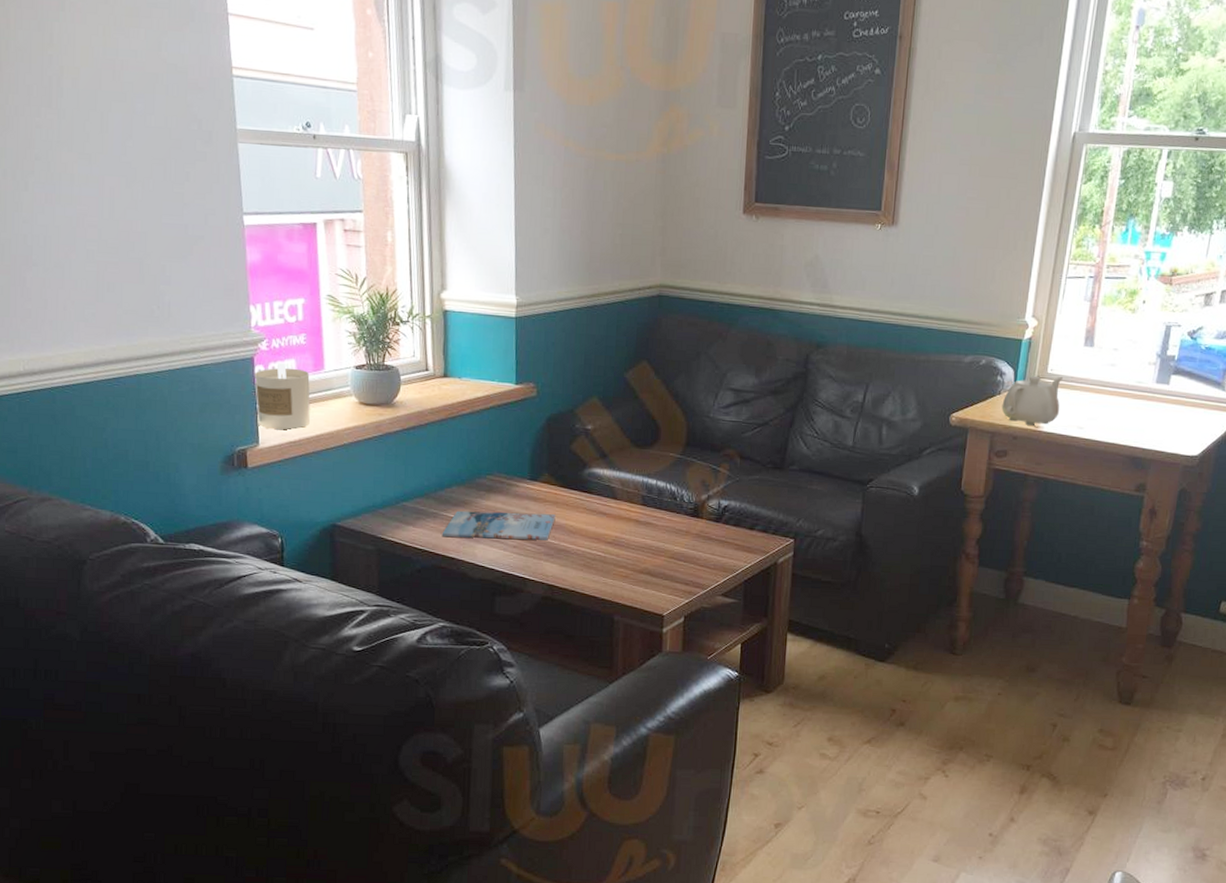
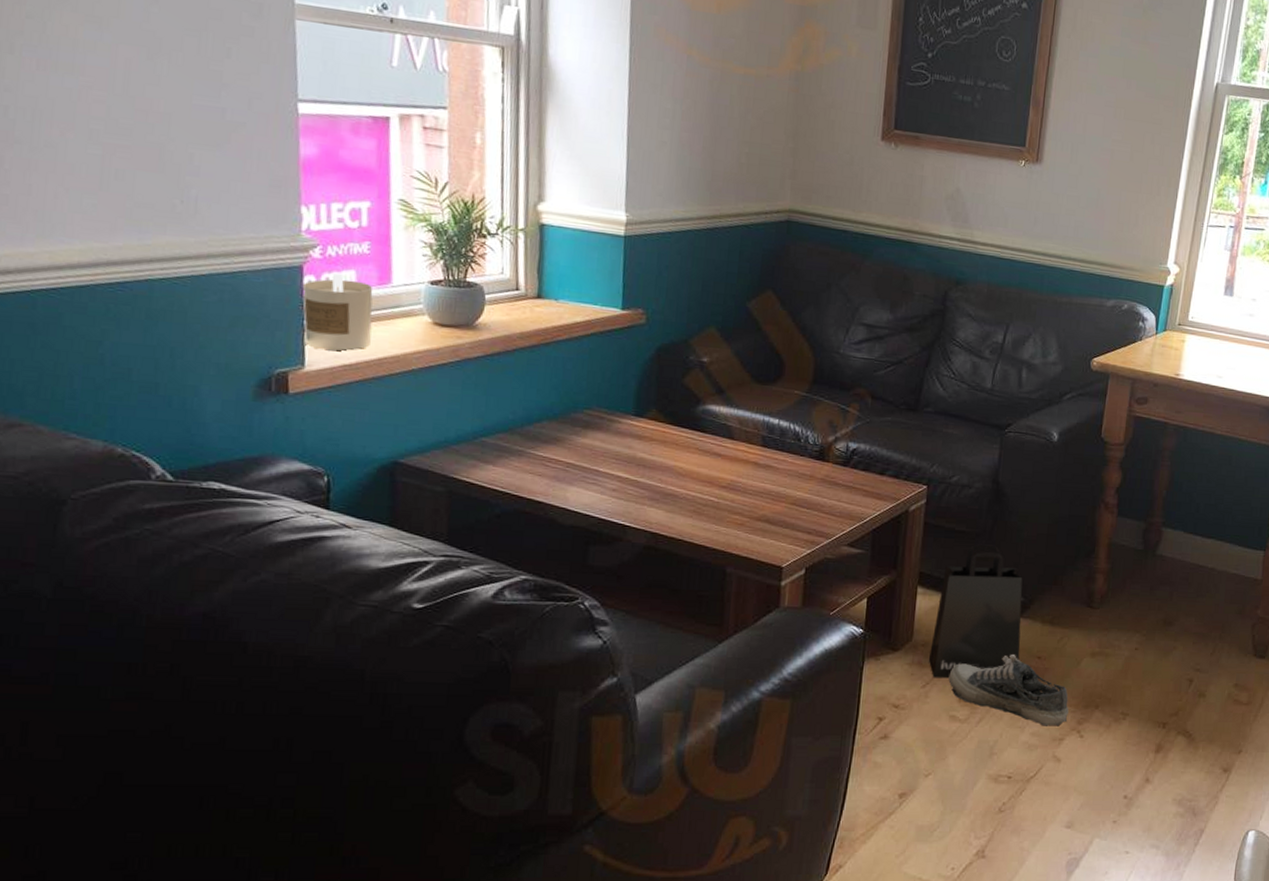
magazine: present [442,510,556,540] -> none [527,448,663,484]
shopping bag: none [800,594,887,719] -> present [929,544,1023,678]
shoe: none [818,697,934,766] -> present [948,653,1069,727]
teapot: present [1001,375,1063,425] -> none [1143,322,1203,373]

